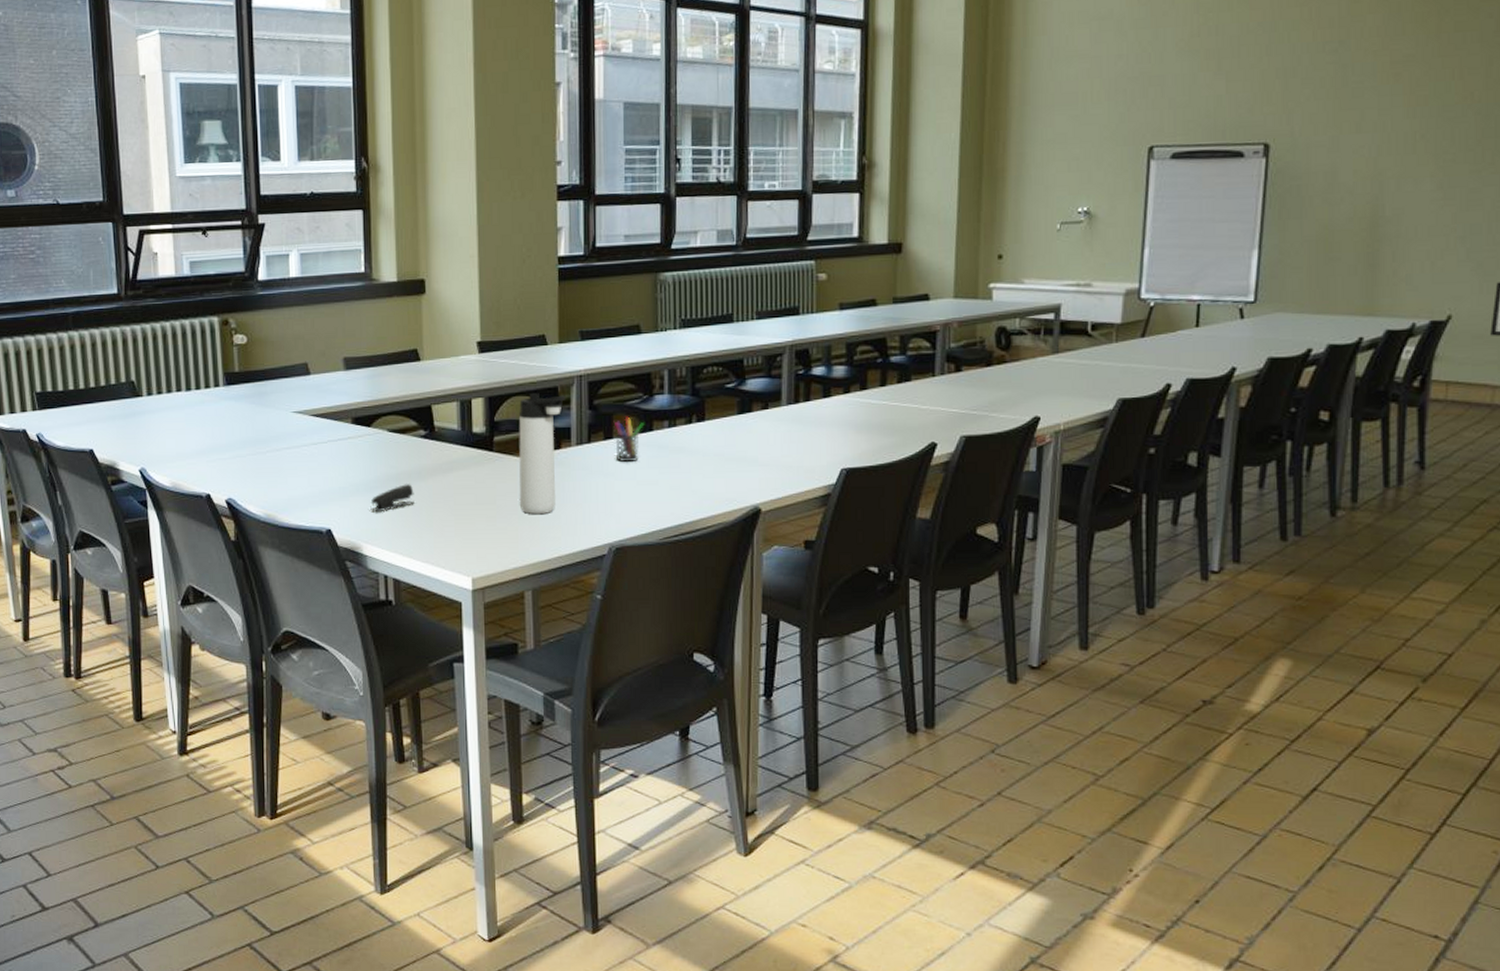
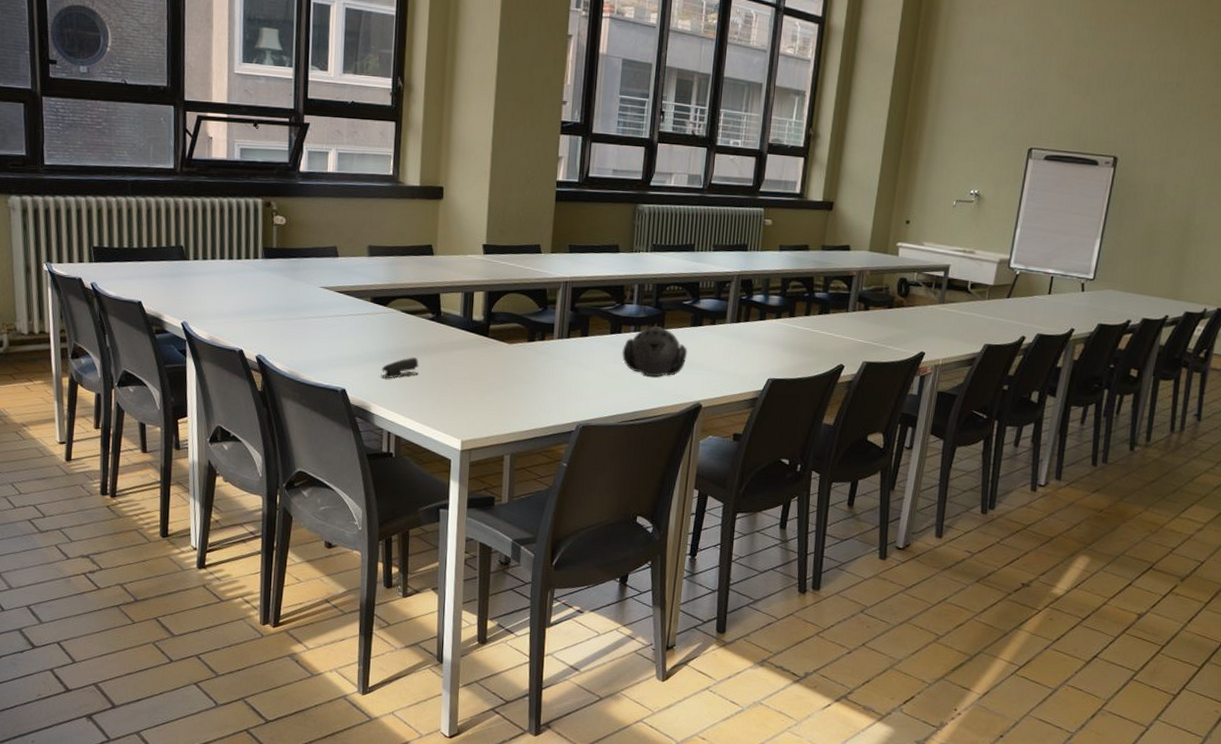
thermos bottle: present [519,393,565,514] -> none [506,292,552,393]
pen holder: present [615,416,644,463] -> none [589,319,614,357]
speaker: none [655,418,737,480] -> present [621,326,688,377]

